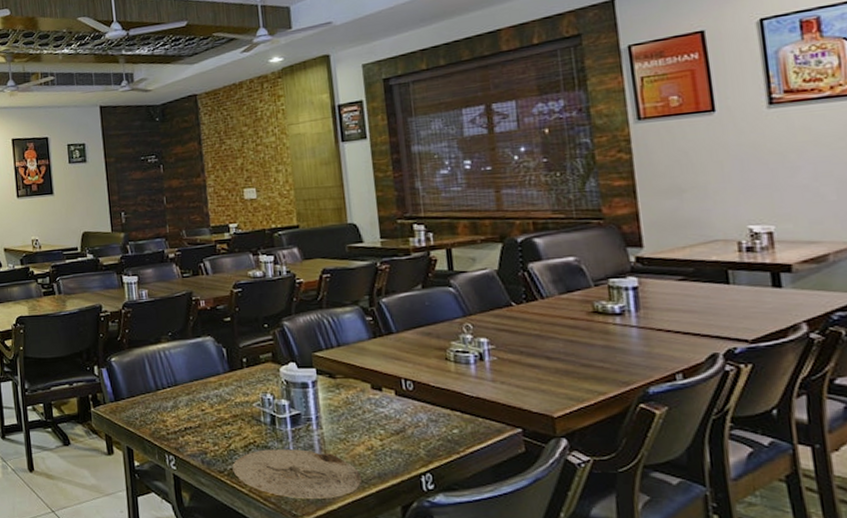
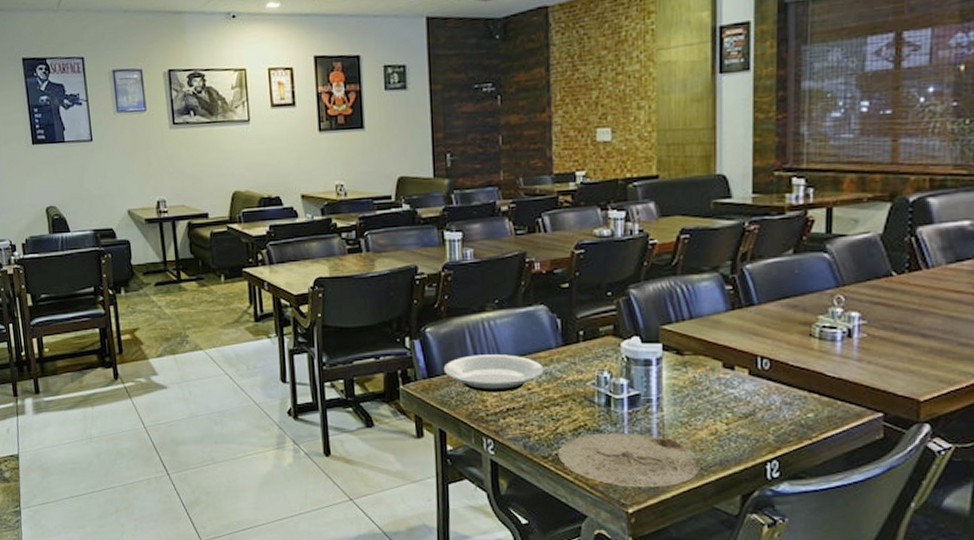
plate: none [127,380,215,414] -> present [443,354,544,393]

